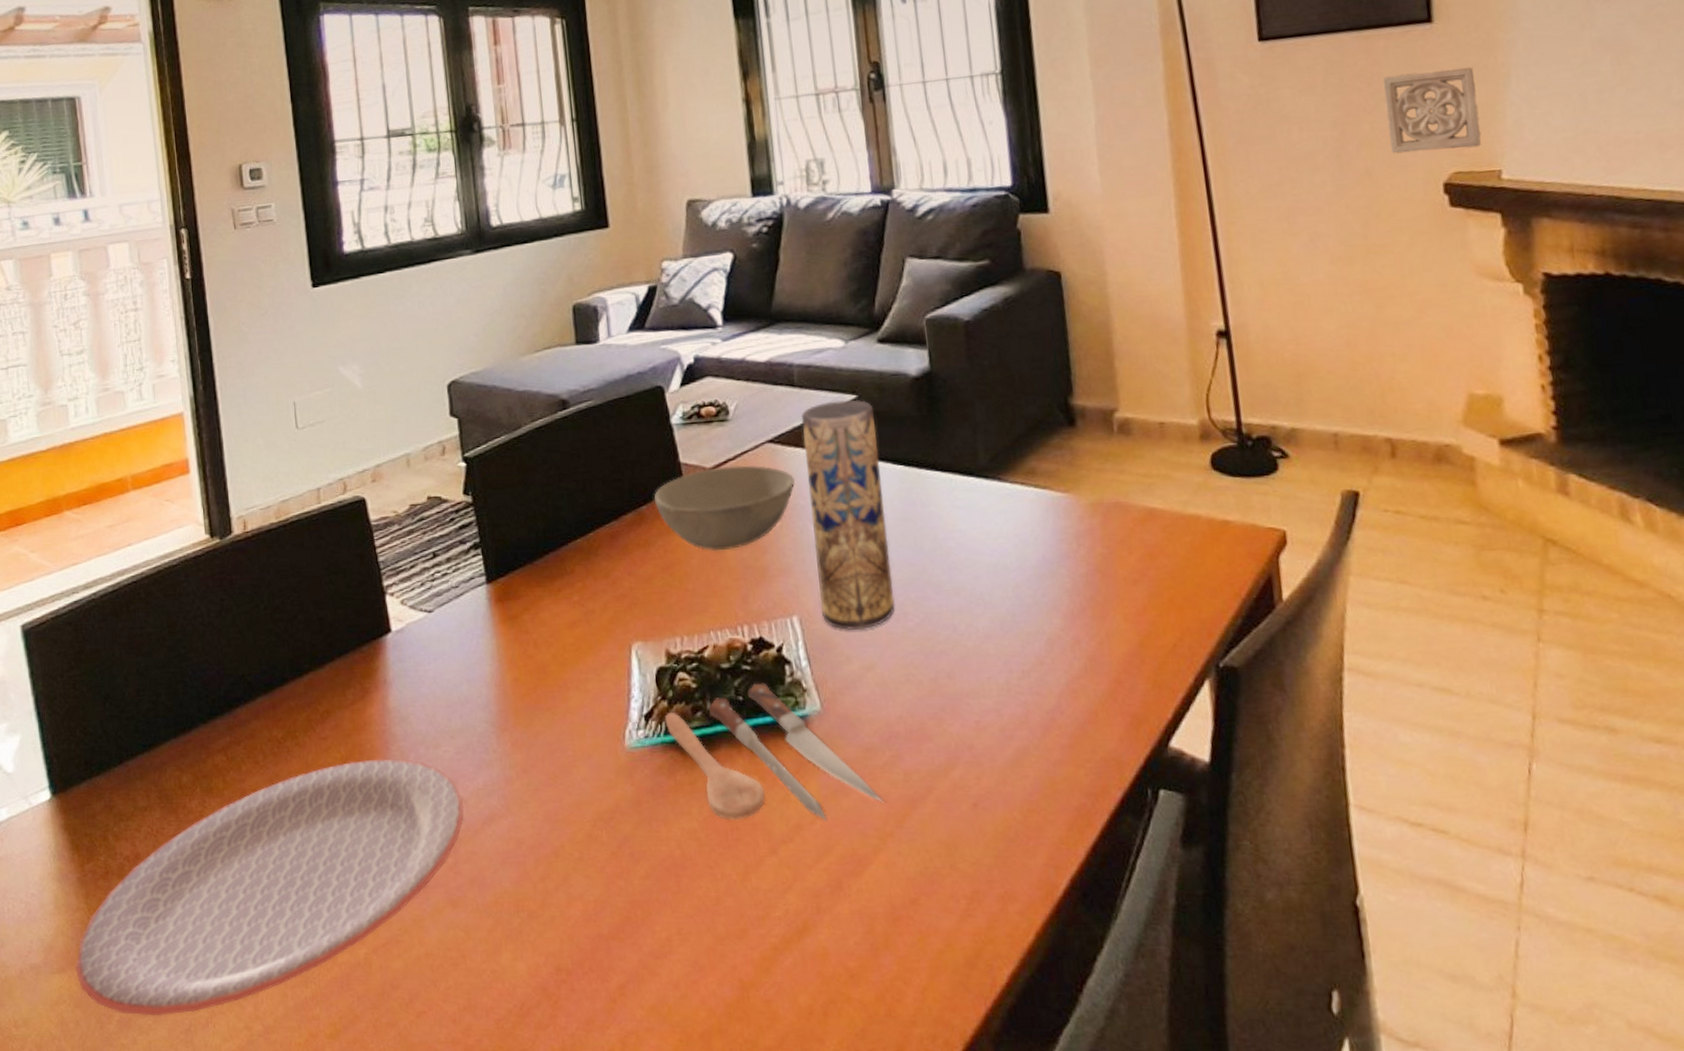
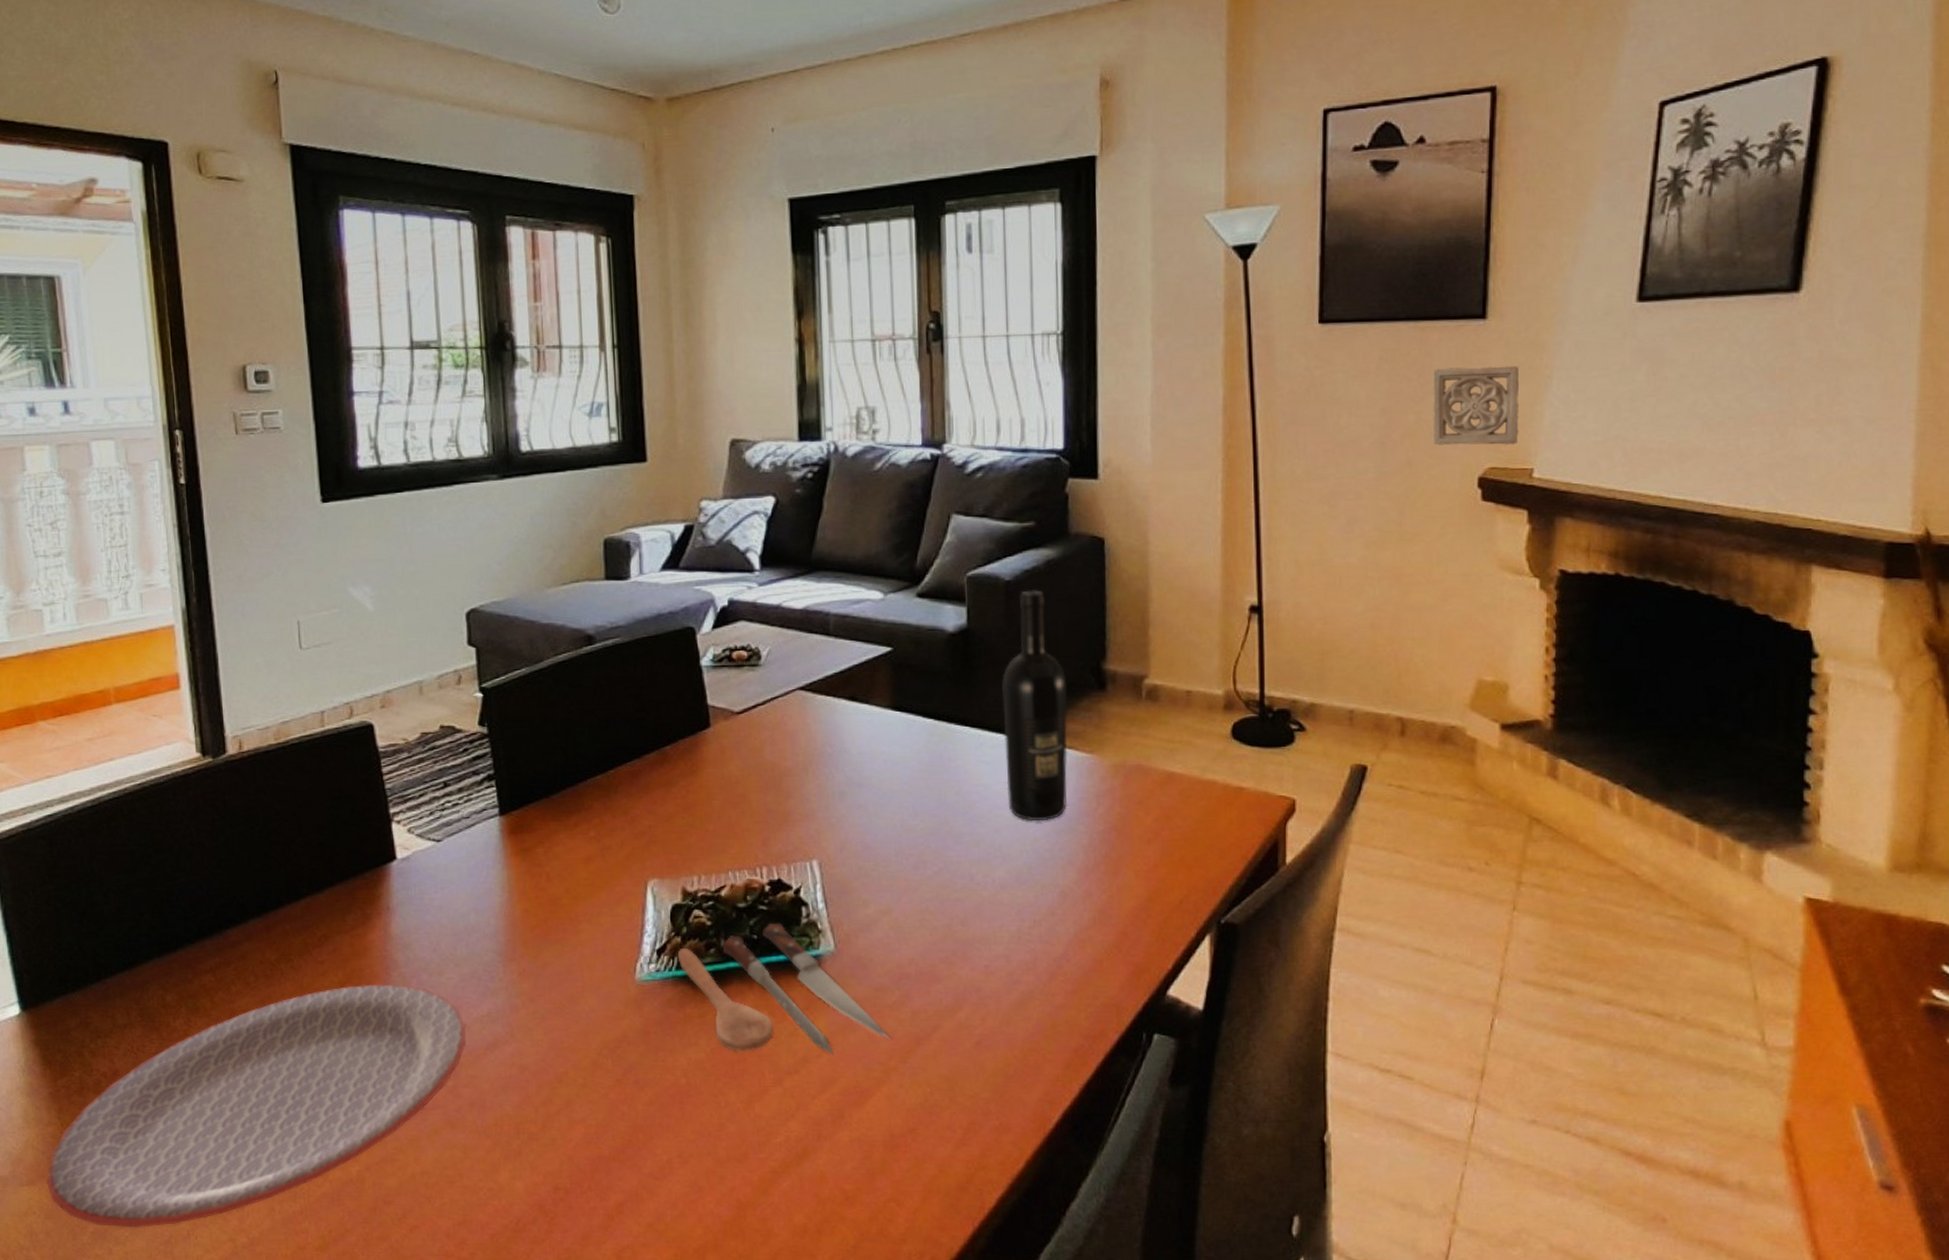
bowl: present [654,465,796,551] -> none [679,711,824,794]
vase: present [801,399,895,631] -> none [834,652,915,877]
wine bottle: none [969,328,1046,567] -> present [1002,590,1068,822]

